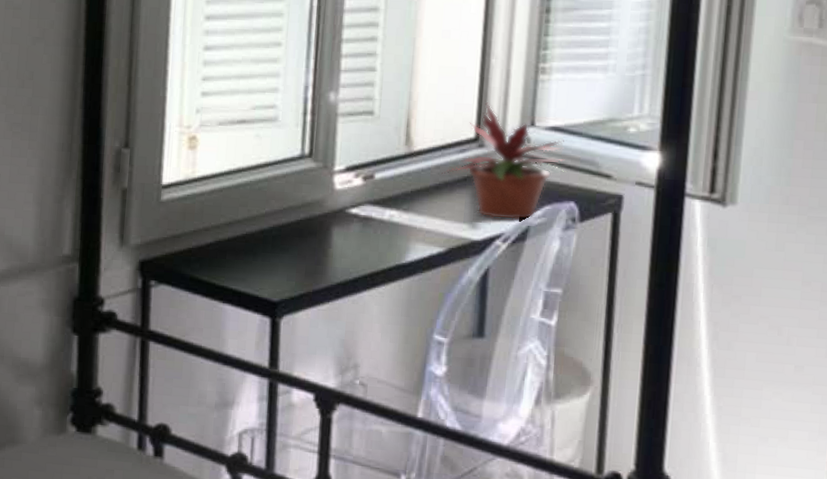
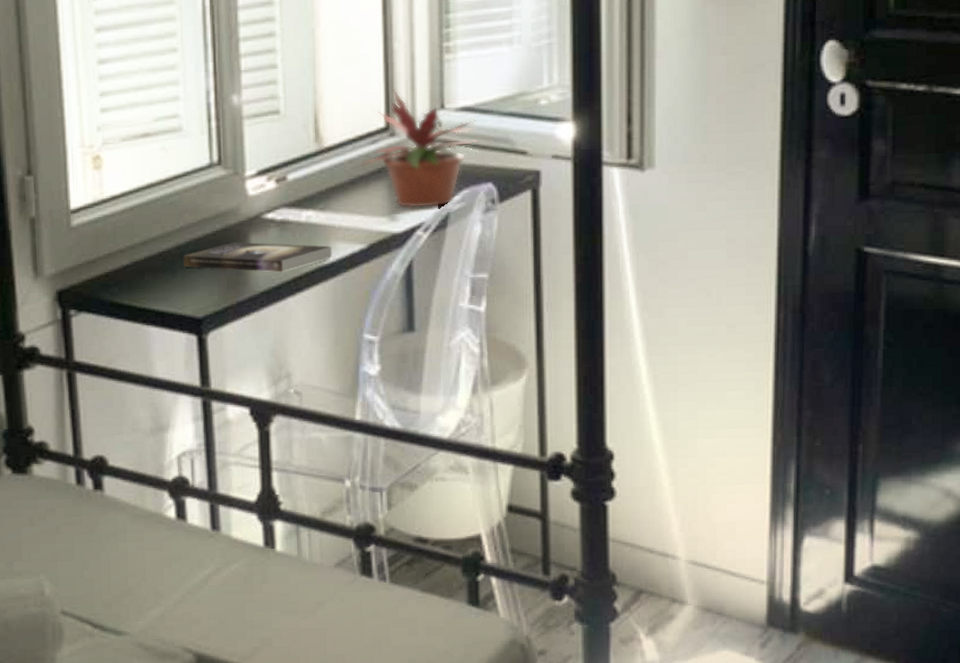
book: none [264,232,411,267] -> present [183,242,332,273]

